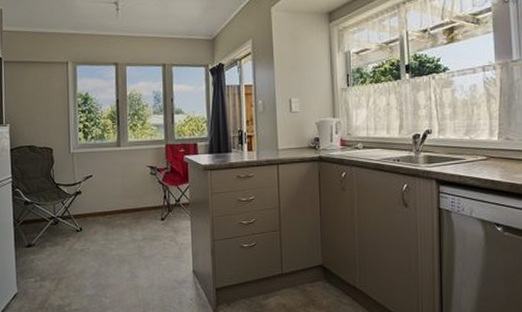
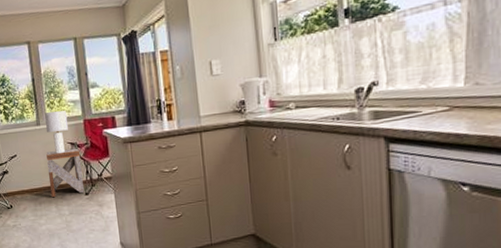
side table: none [124,172,160,222] -> present [46,148,84,198]
lamp: none [126,134,150,176] -> present [45,111,68,154]

